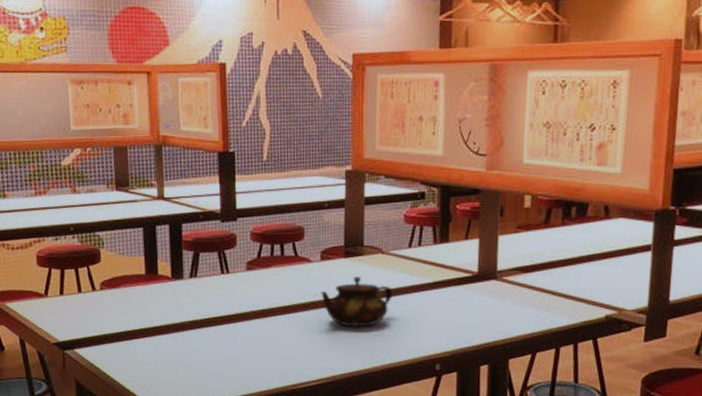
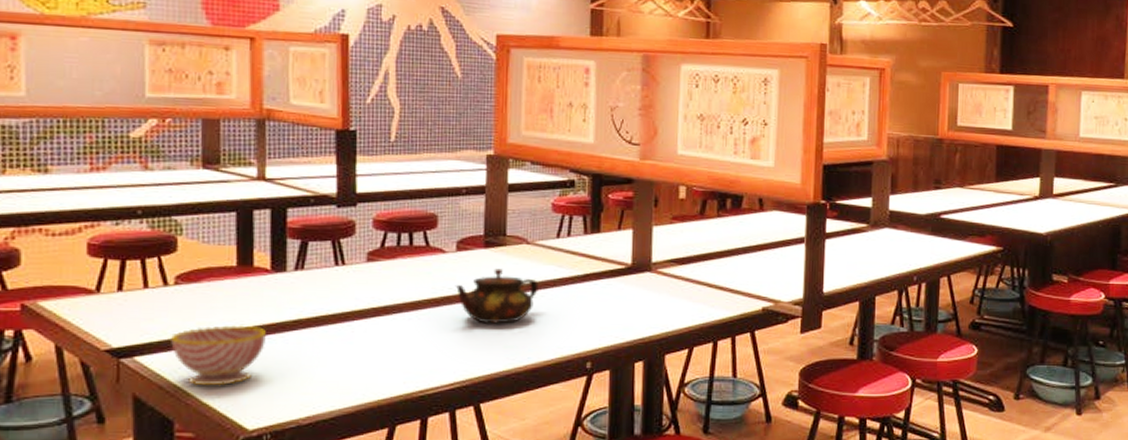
teacup: none [100,324,170,375] -> present [171,325,266,386]

